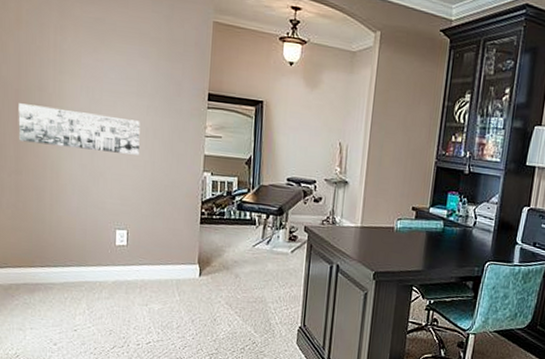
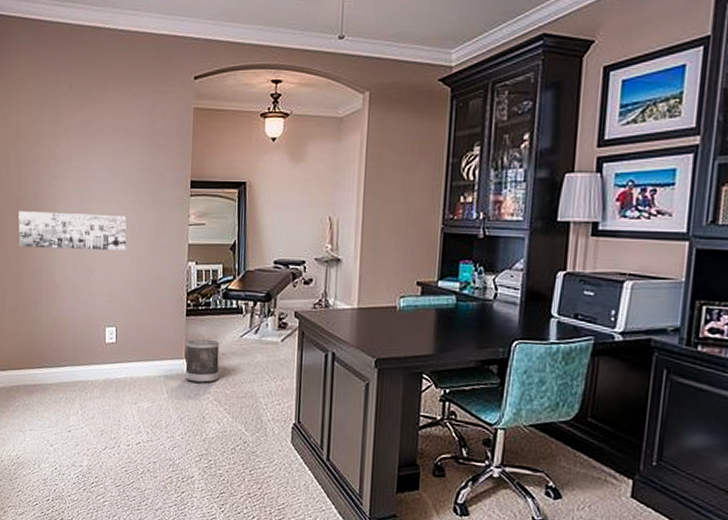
wastebasket: none [197,246,233,288] -> present [185,339,220,383]

